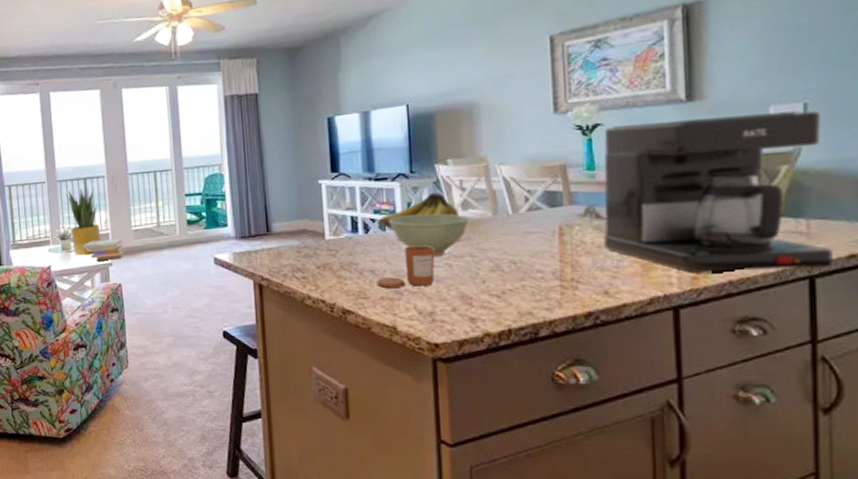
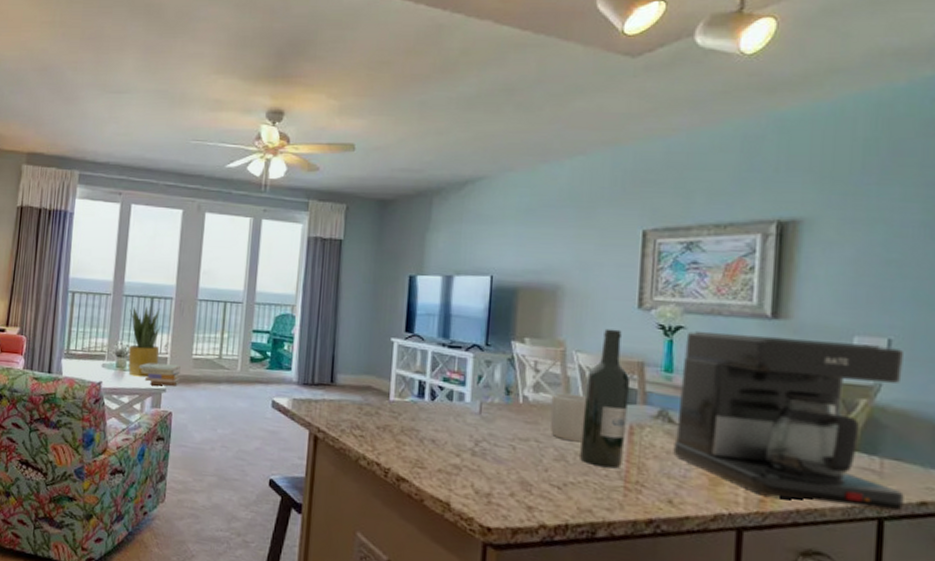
fruit: present [377,192,459,229] -> none [445,369,530,400]
candle: present [377,245,435,288] -> none [436,420,500,466]
bowl: present [388,213,470,256] -> none [457,387,541,436]
mug: none [480,205,516,251] -> present [550,392,588,443]
wine bottle: none [512,137,556,271] -> present [580,328,631,469]

